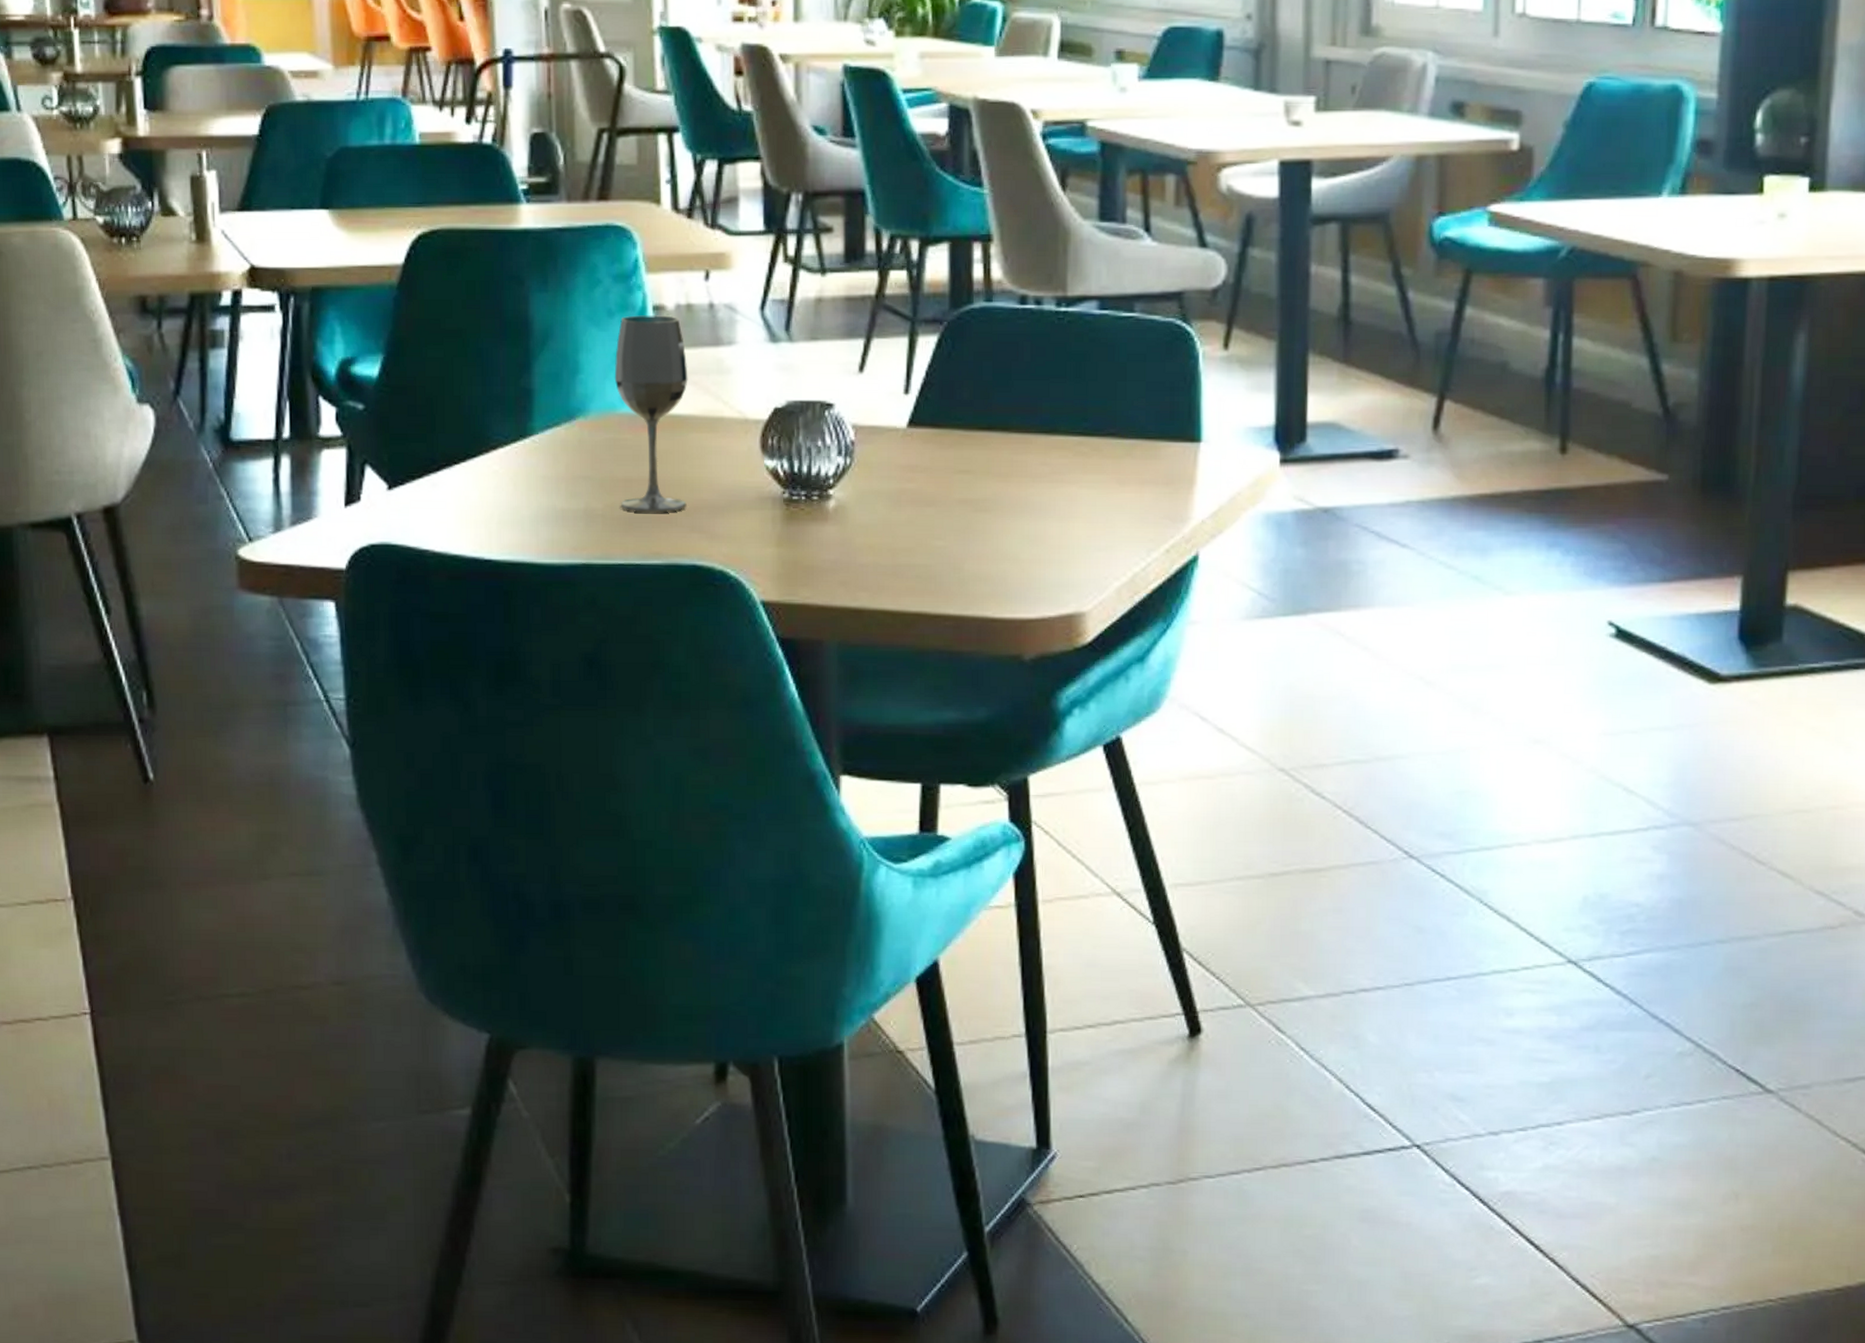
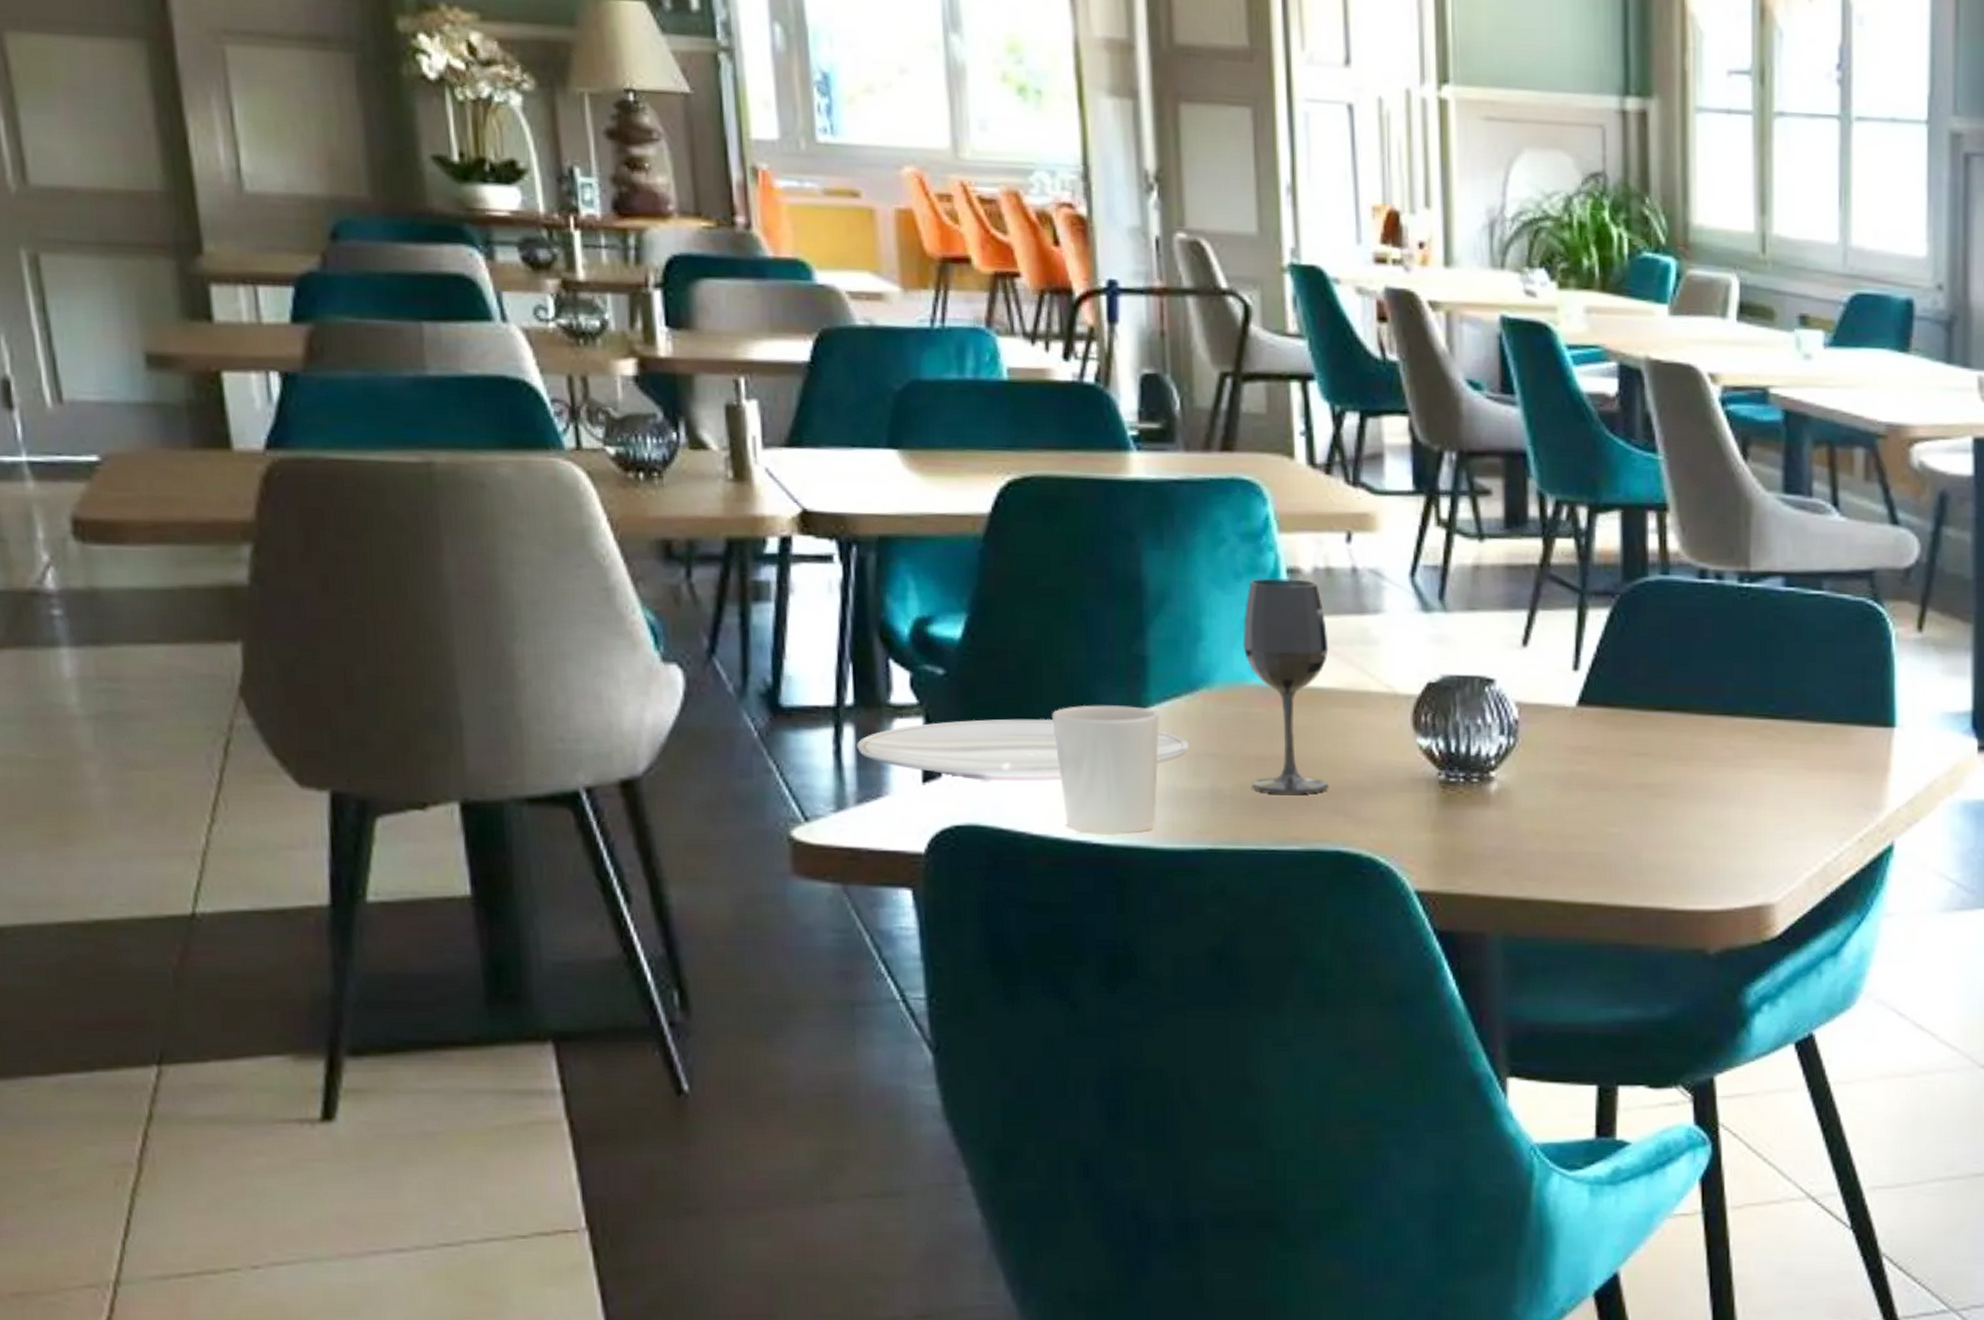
plate: none [292,448,567,505] -> present [857,718,1189,782]
mug: none [452,434,543,553] -> present [1052,705,1160,836]

